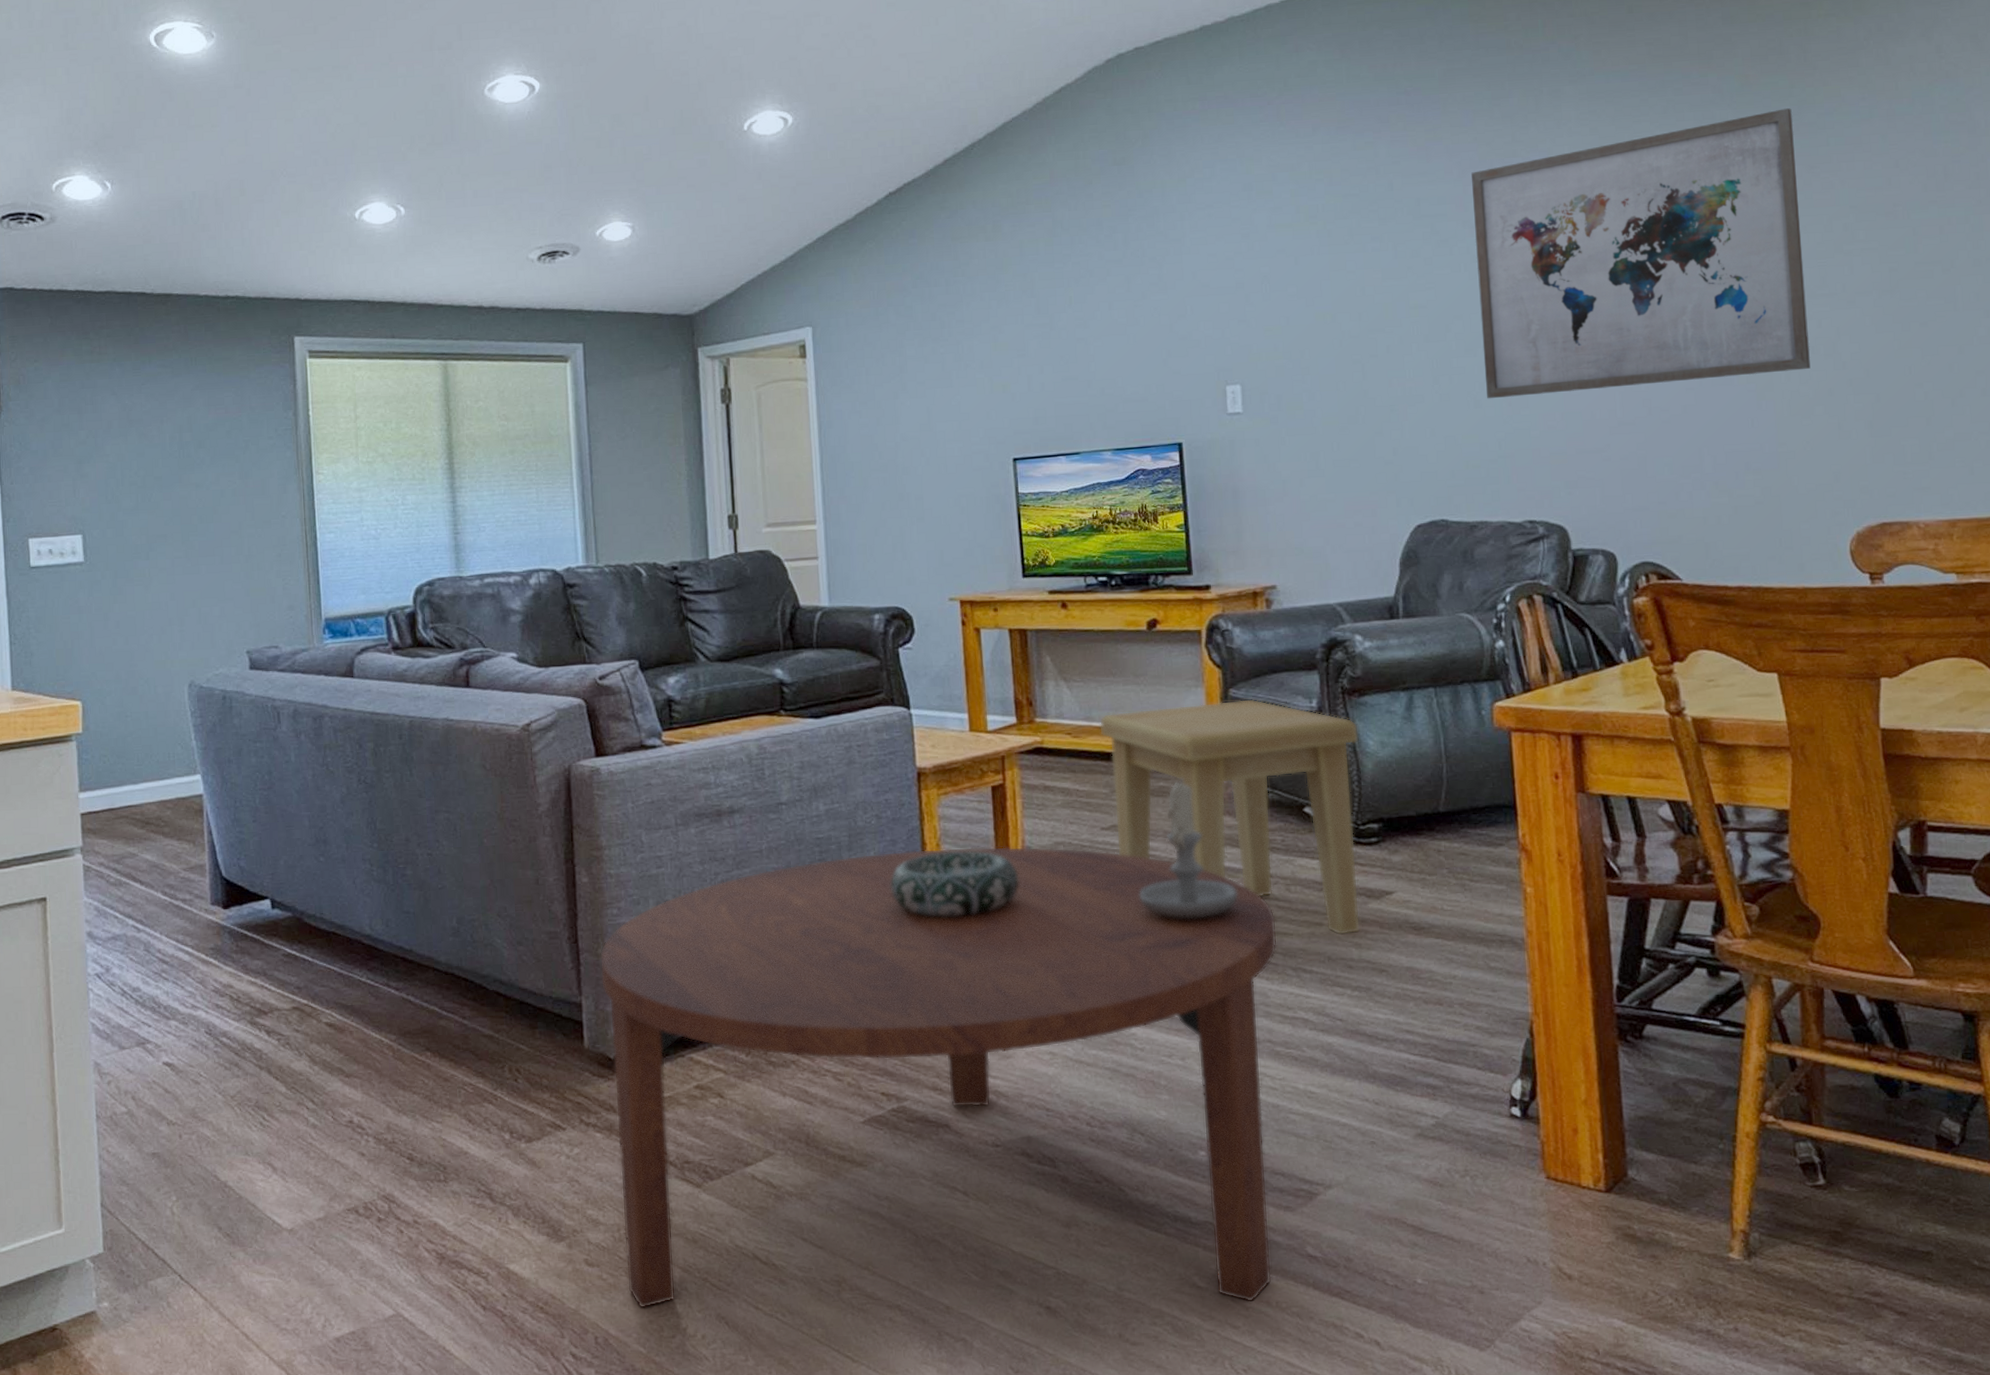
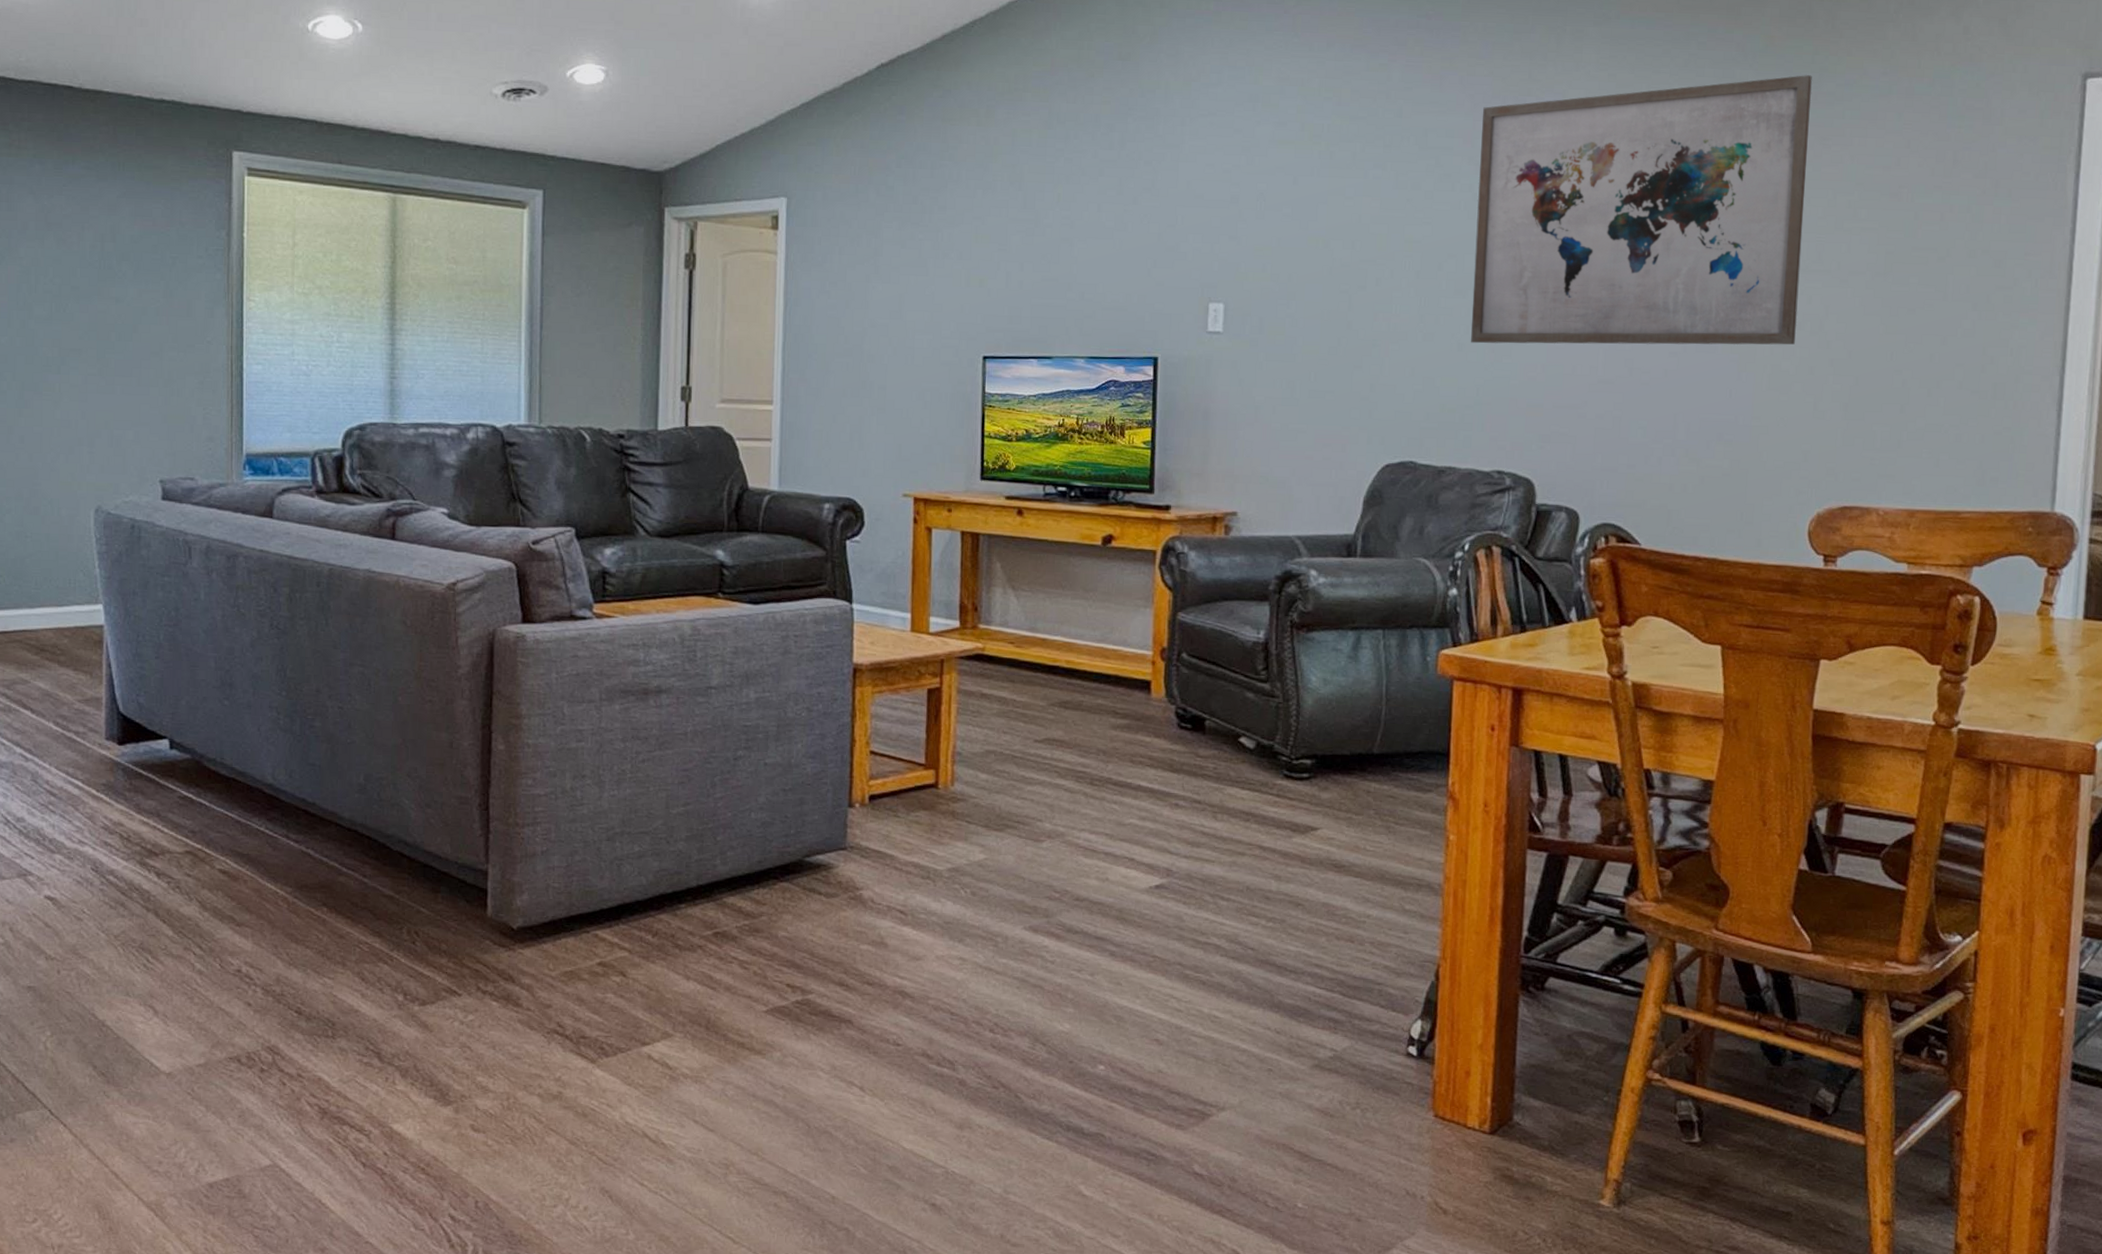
coffee table: present [599,846,1277,1308] -> none [509,745,1199,1213]
decorative bowl: present [891,851,1019,917] -> none [815,751,946,816]
side table: present [1100,698,1361,936] -> none [1044,623,1303,867]
candle: present [1140,777,1237,919] -> none [1066,696,1164,838]

